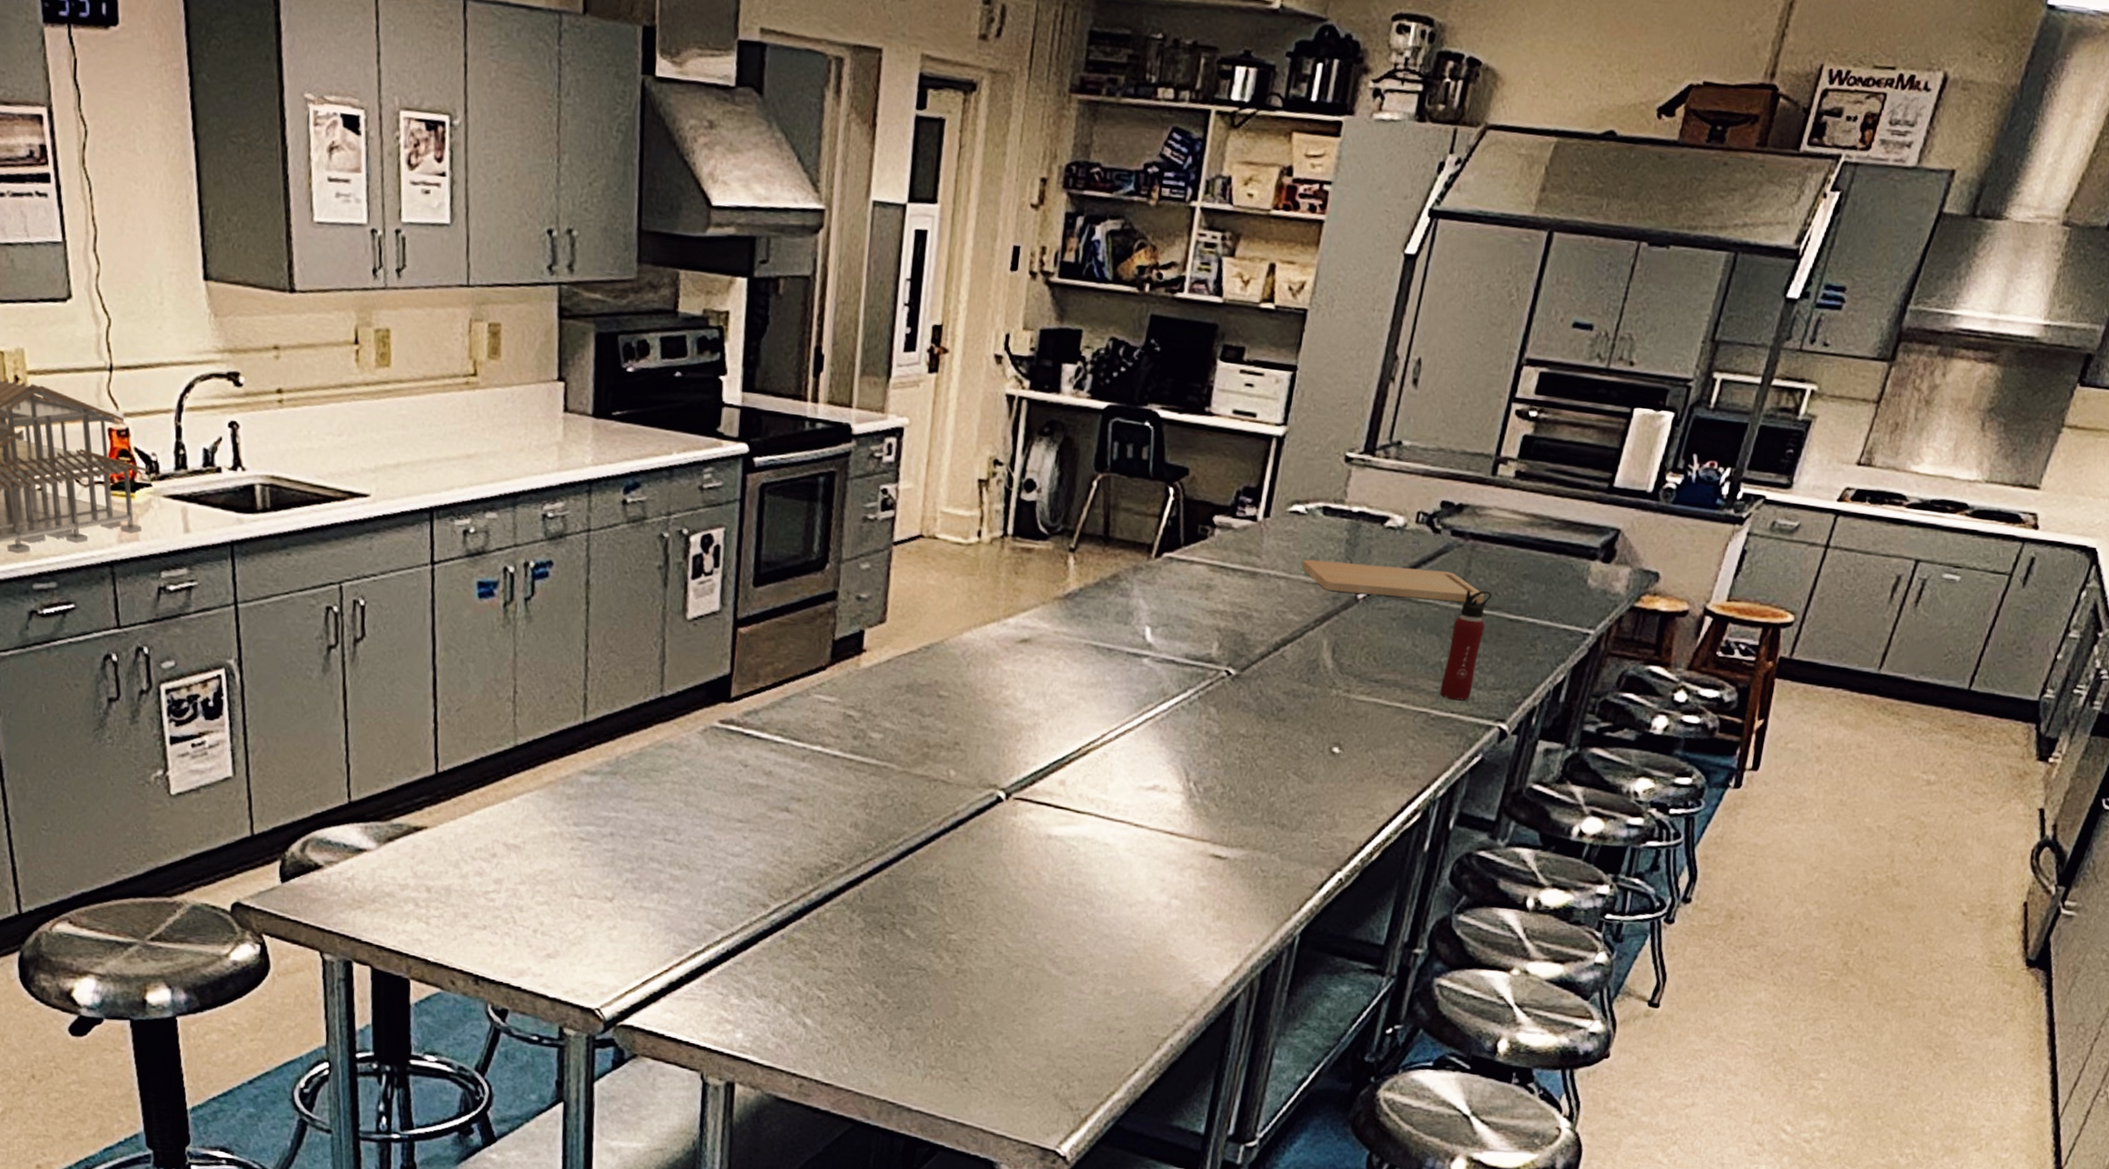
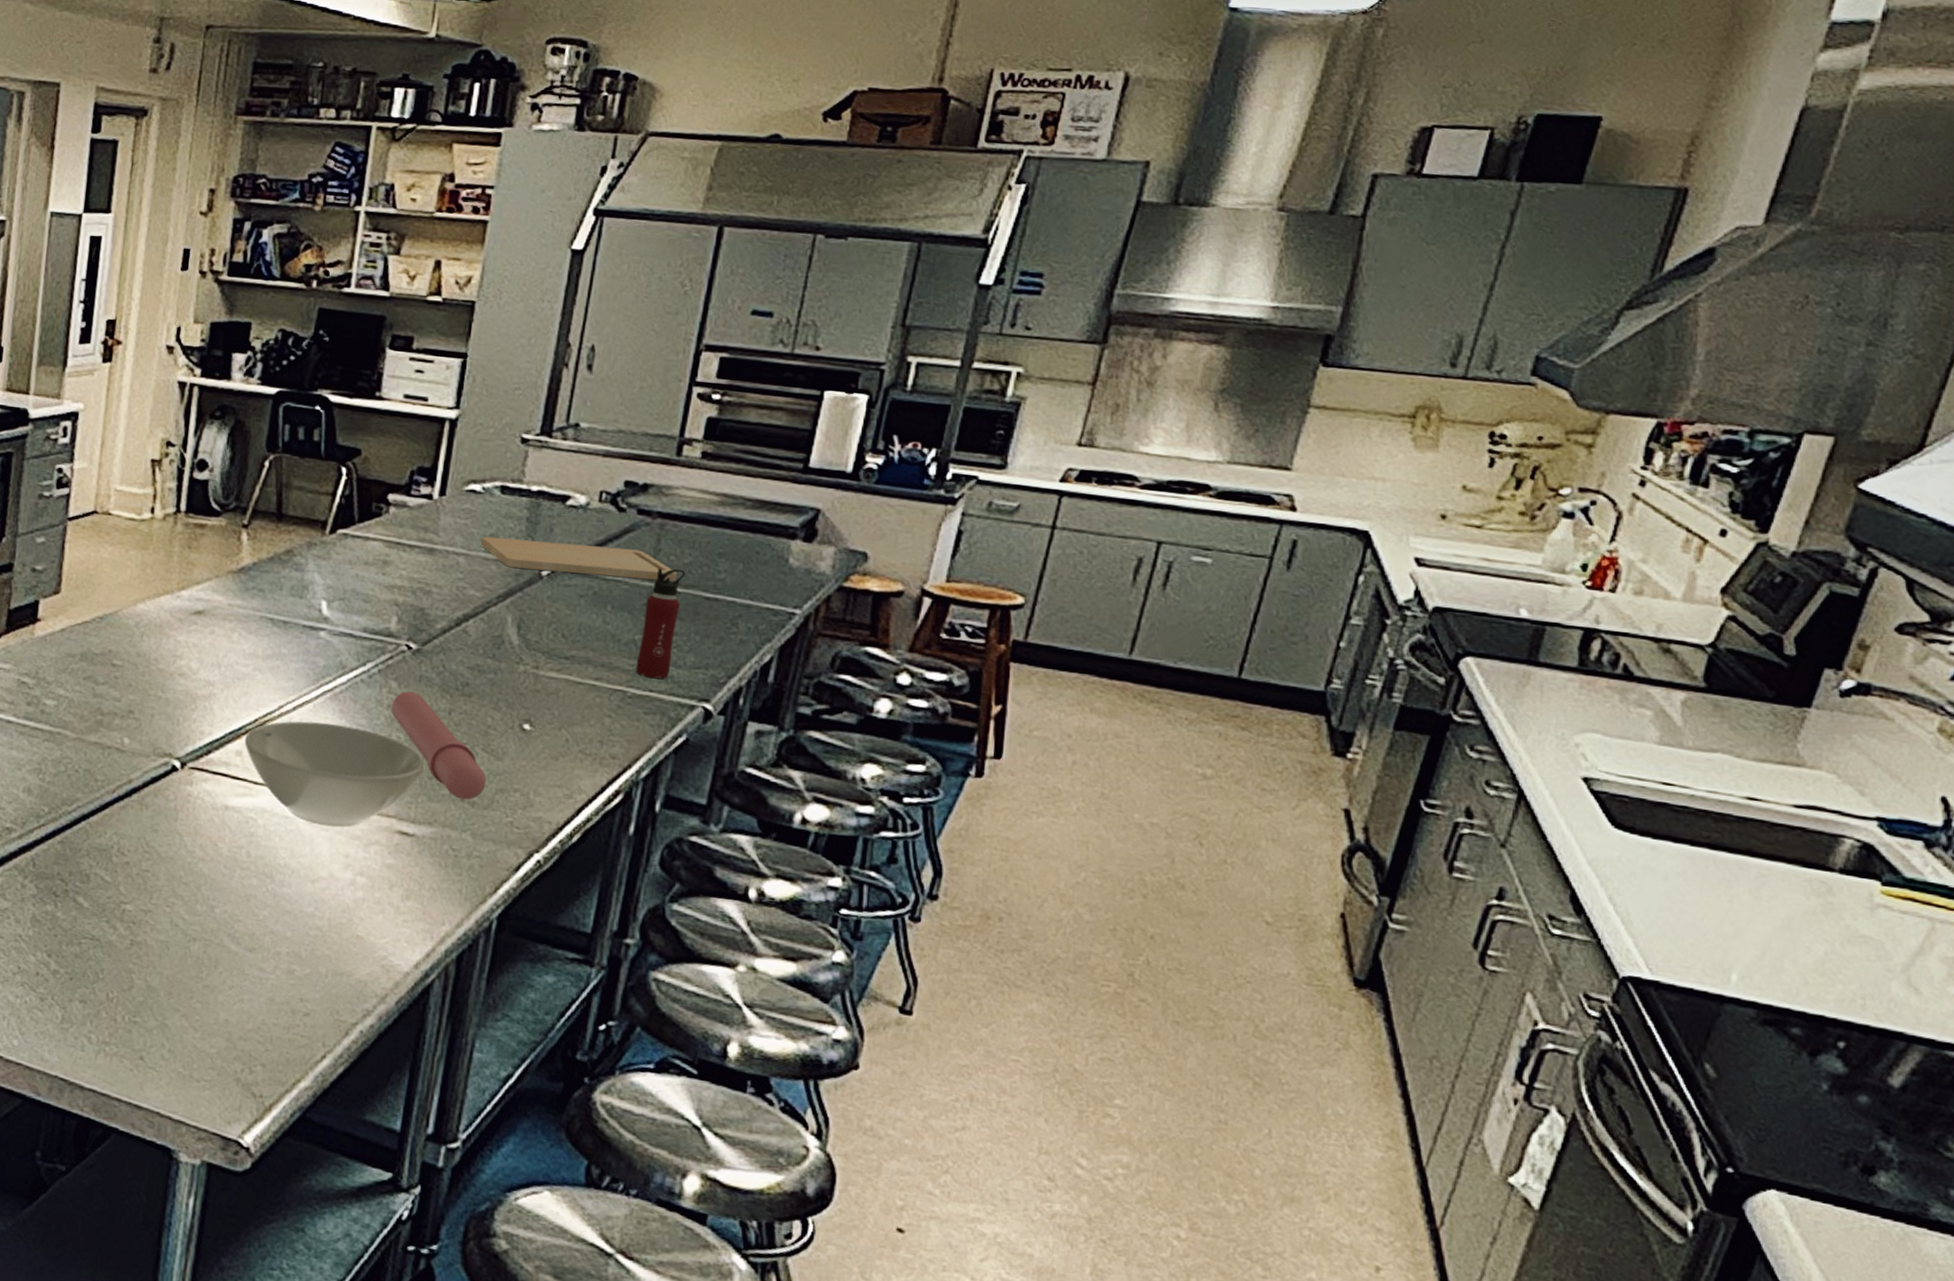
bowl: none [1067,749,1239,853] -> present [244,721,425,828]
rolling pin: none [1209,717,1296,823] -> present [390,691,487,800]

